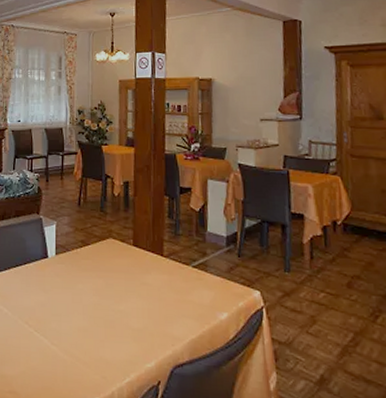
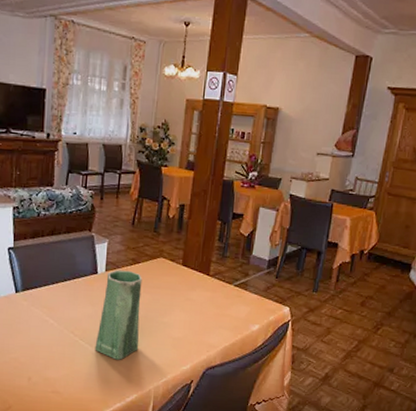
vase: none [50,253,97,355] -> present [95,269,142,360]

